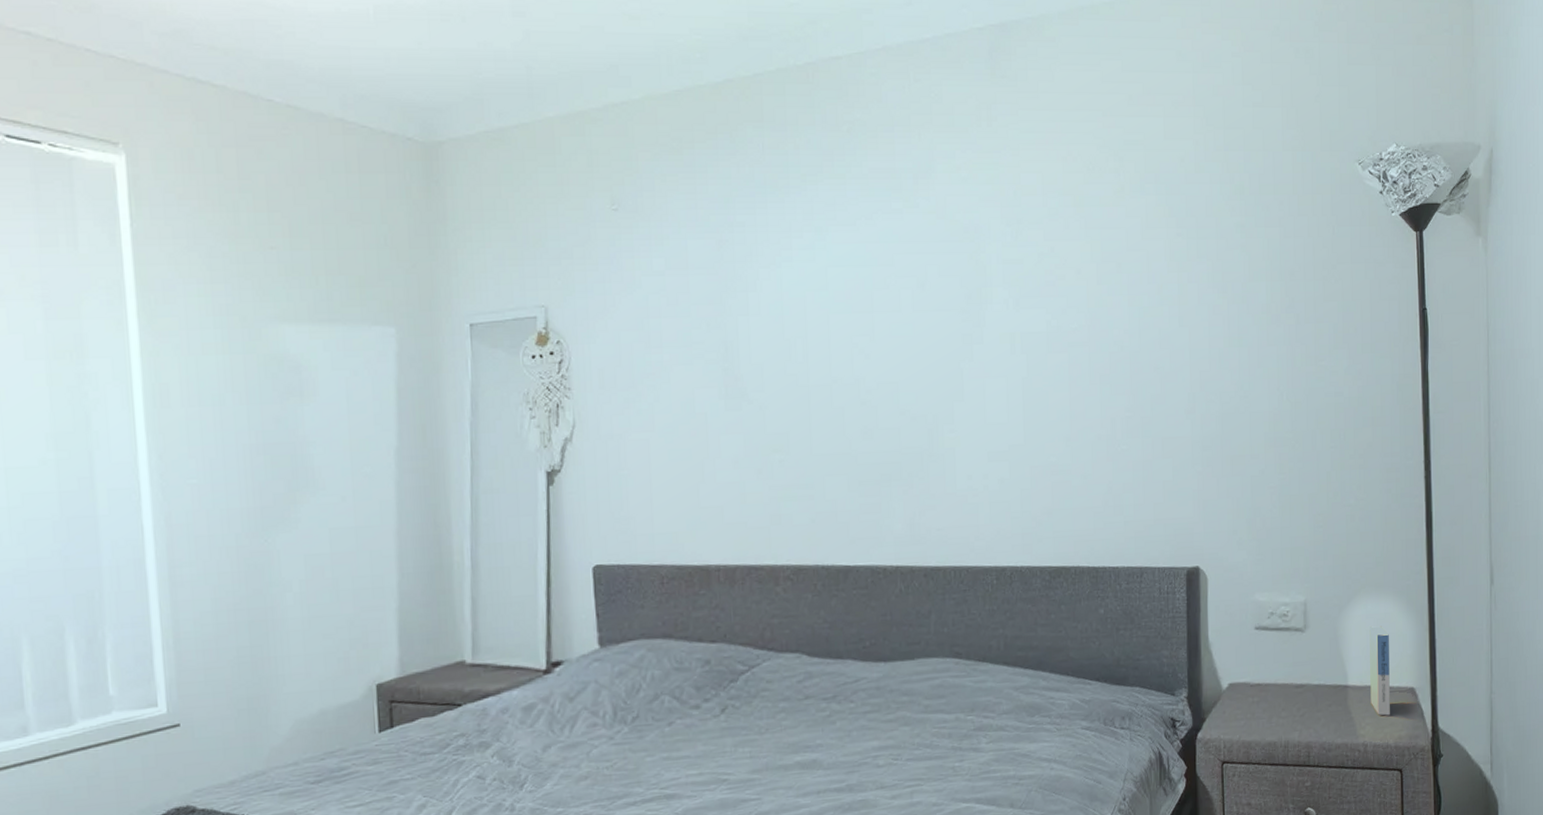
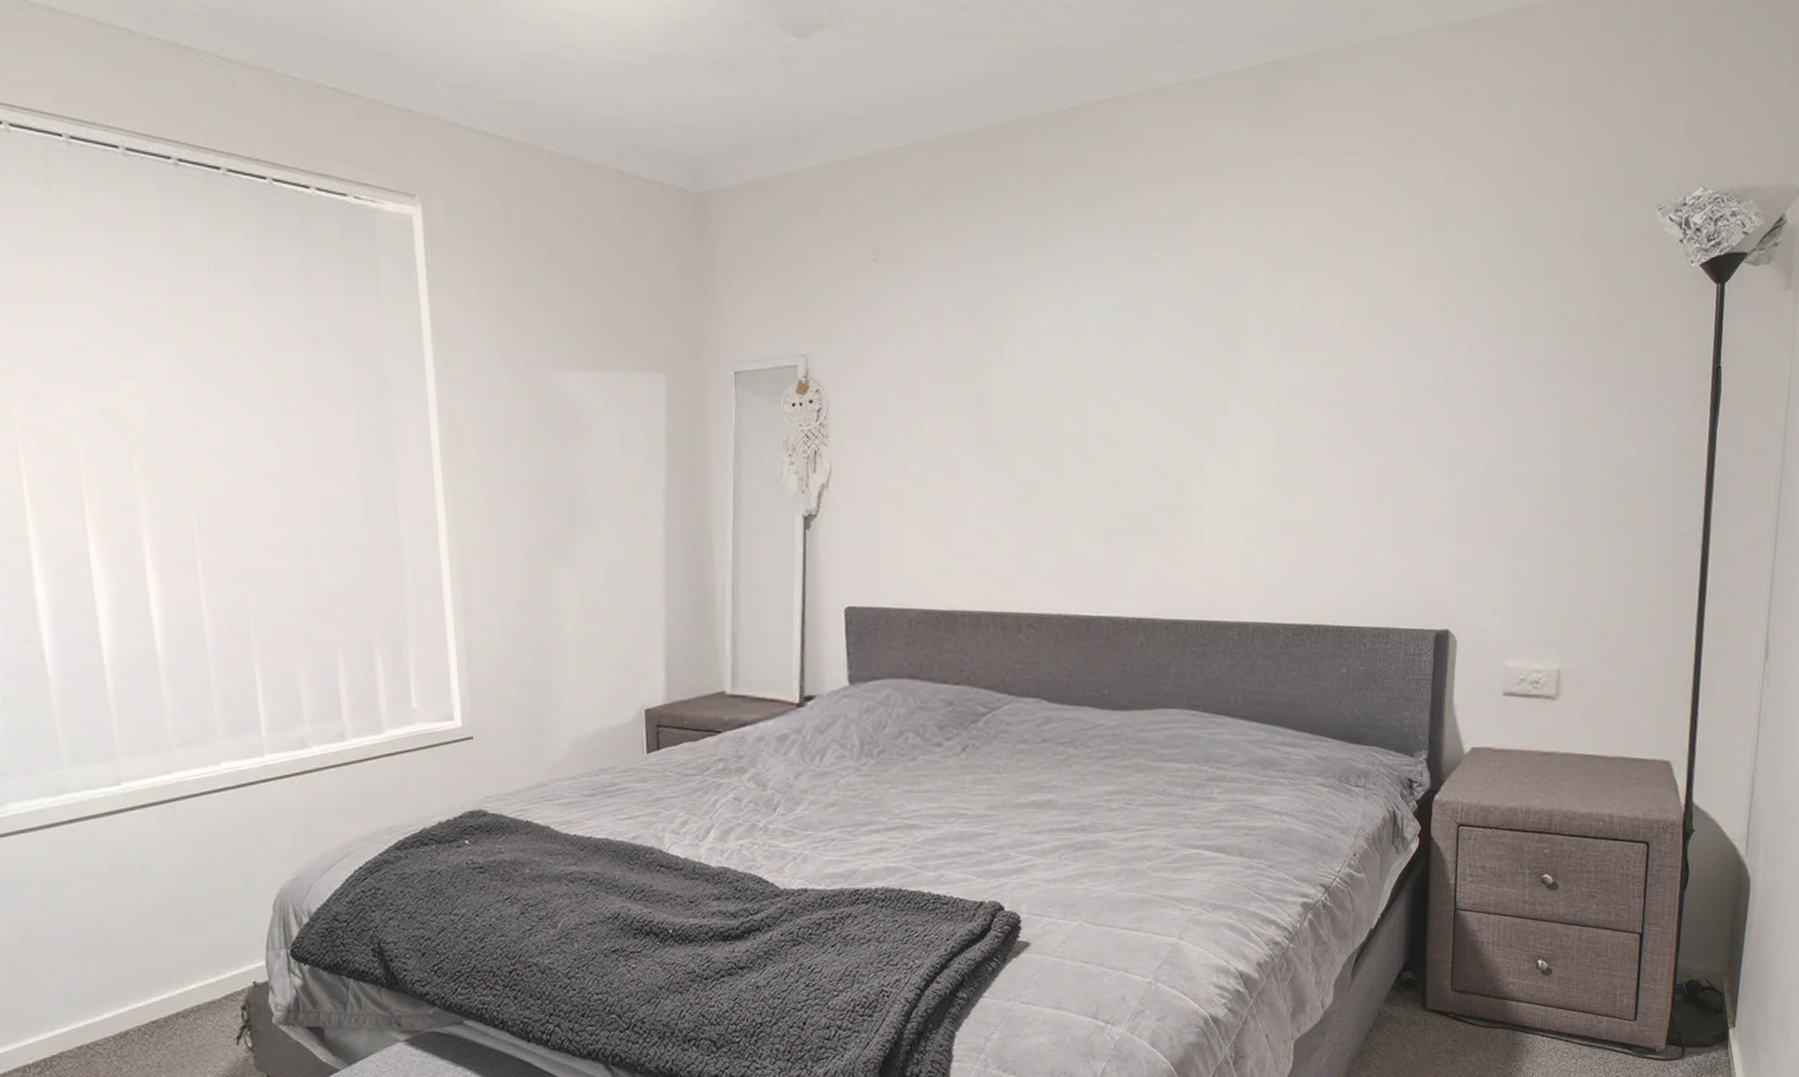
book: present [1369,626,1390,716] -> none [1621,697,1647,788]

